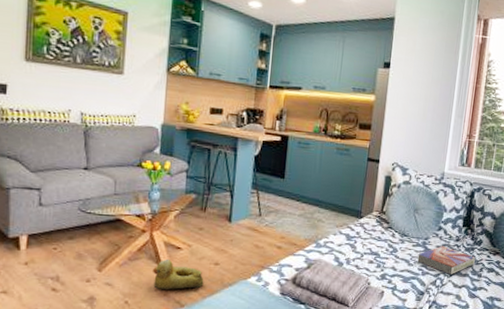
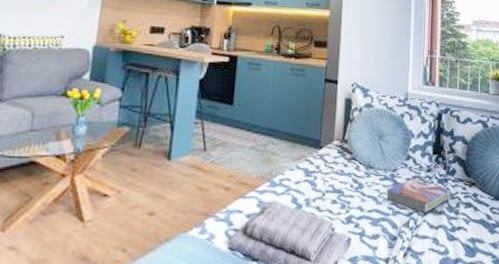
rubber duck: present [152,258,204,289] -> none [69,210,135,251]

